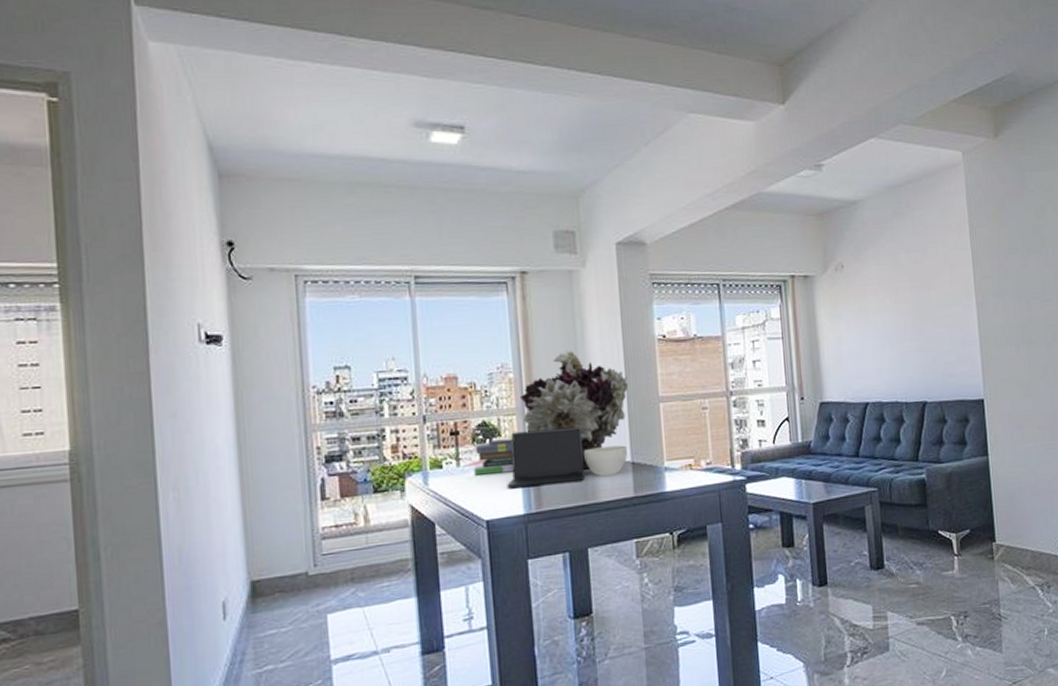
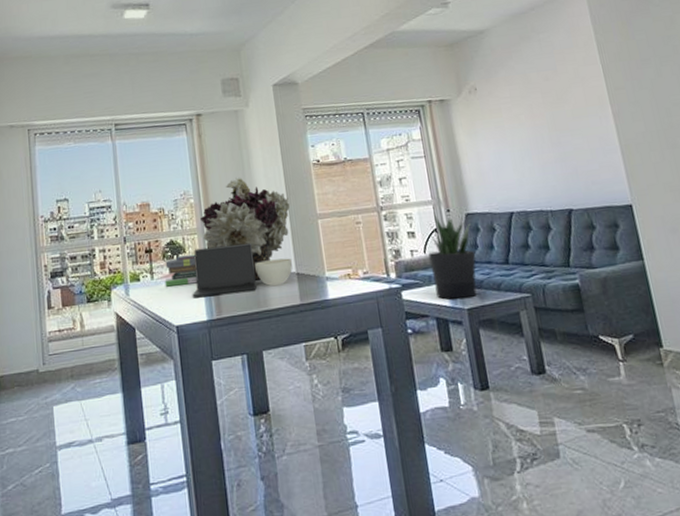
planter: none [777,400,827,494] -> present [428,212,477,300]

